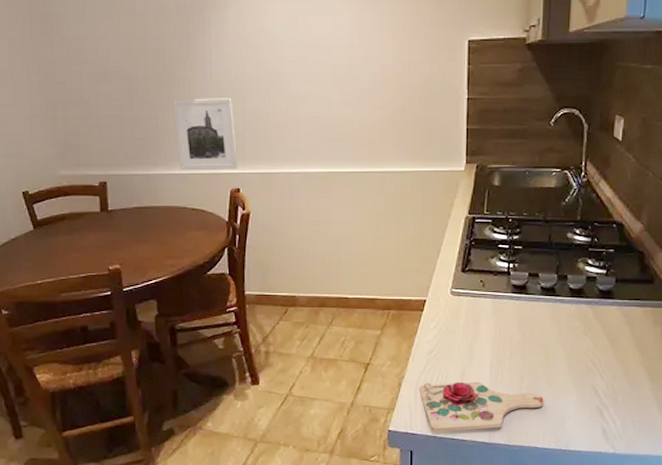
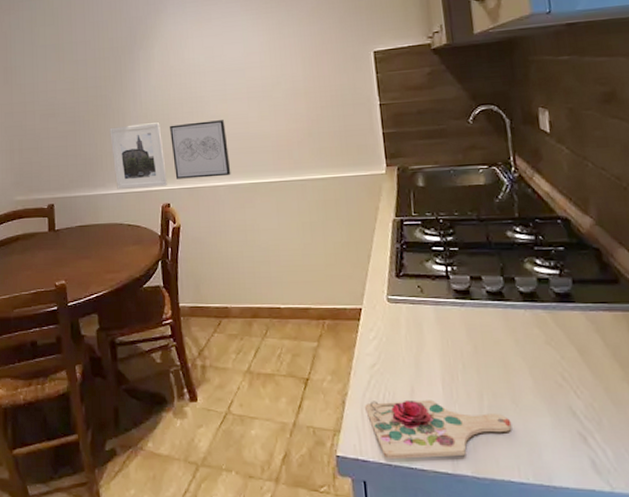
wall art: none [243,101,308,163] -> present [170,120,231,179]

